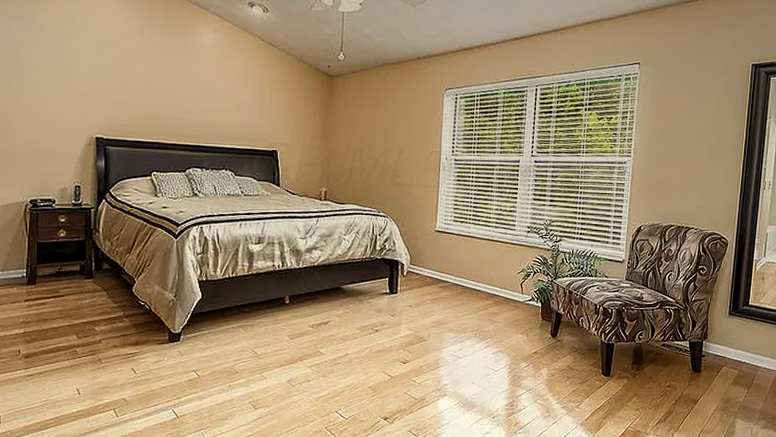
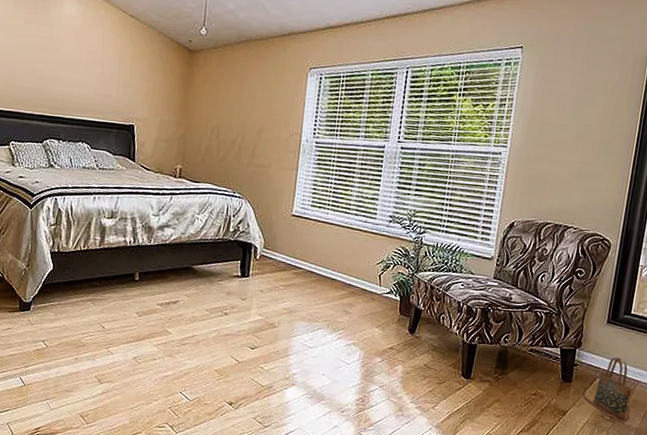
handbag: none [710,346,756,408] -> present [582,357,634,424]

